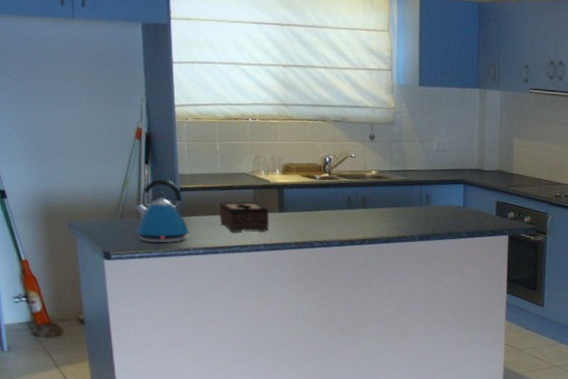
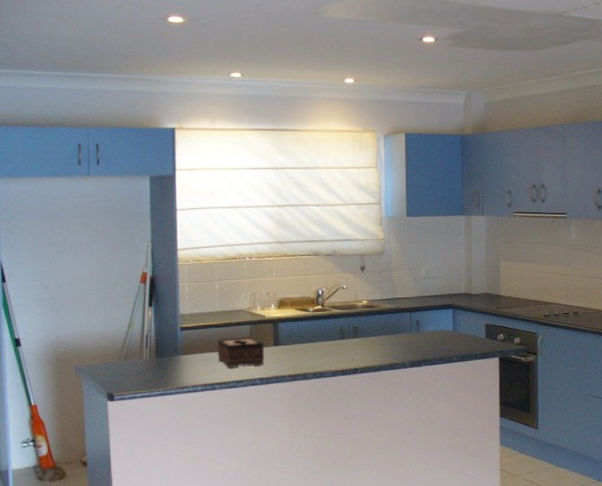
kettle: present [133,179,193,243] -> none [137,320,192,382]

